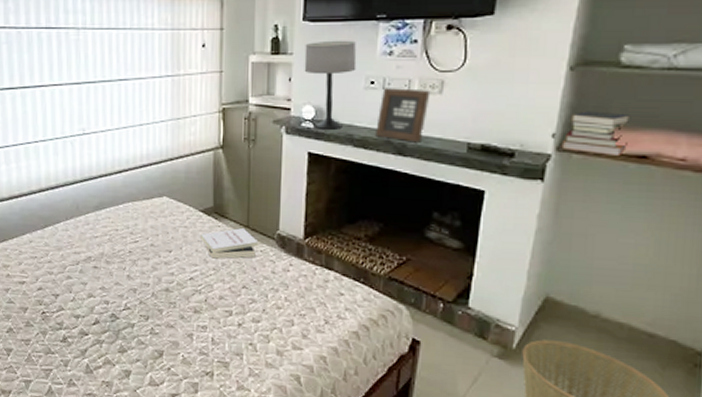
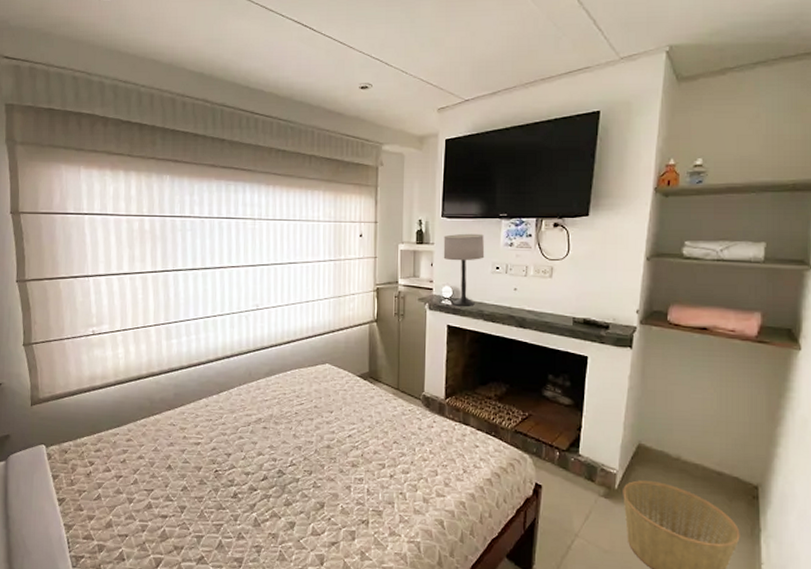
books: present [201,228,259,259] -> none [358,390,408,418]
picture frame: present [375,88,431,143] -> none [501,272,543,317]
books: present [561,111,629,157] -> none [644,292,692,329]

